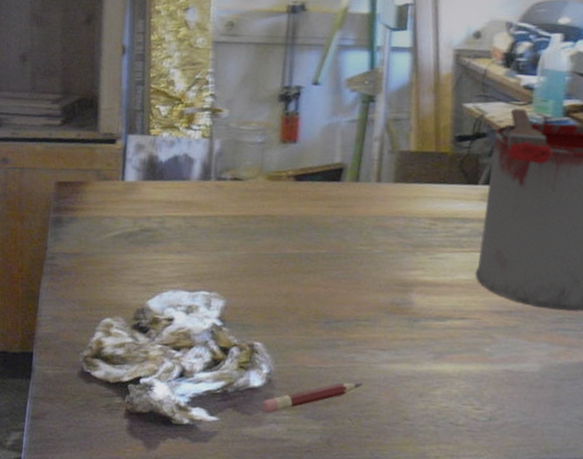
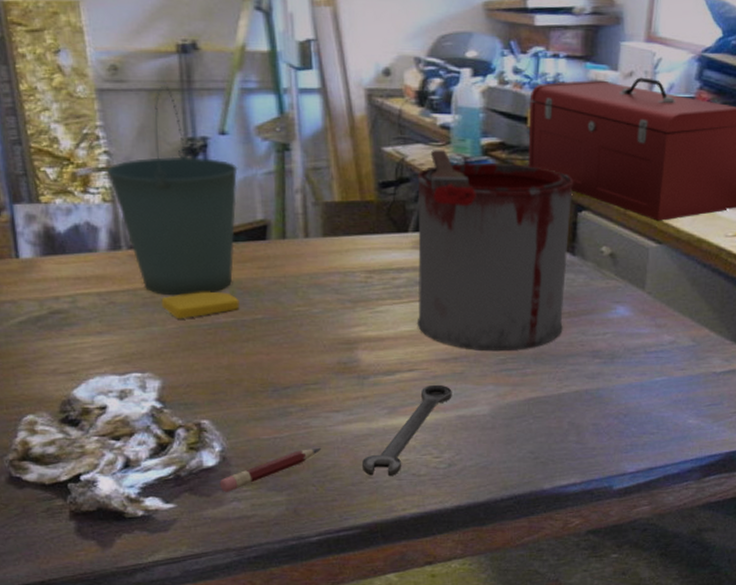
bucket: none [210,40,325,226] -> present [107,85,238,295]
sponge: none [236,223,307,247] -> present [161,292,240,319]
wrench: none [401,335,503,421] -> present [362,384,452,476]

